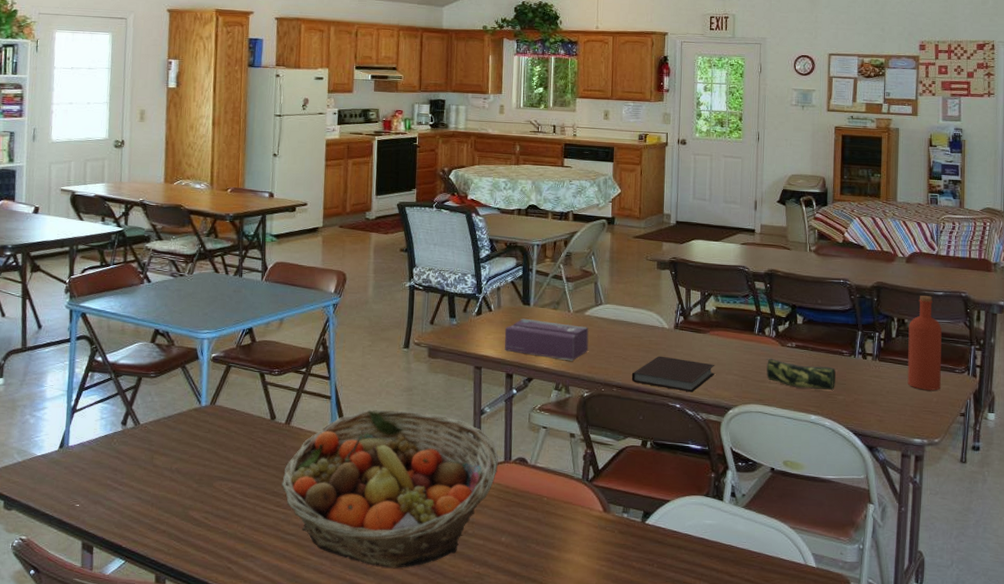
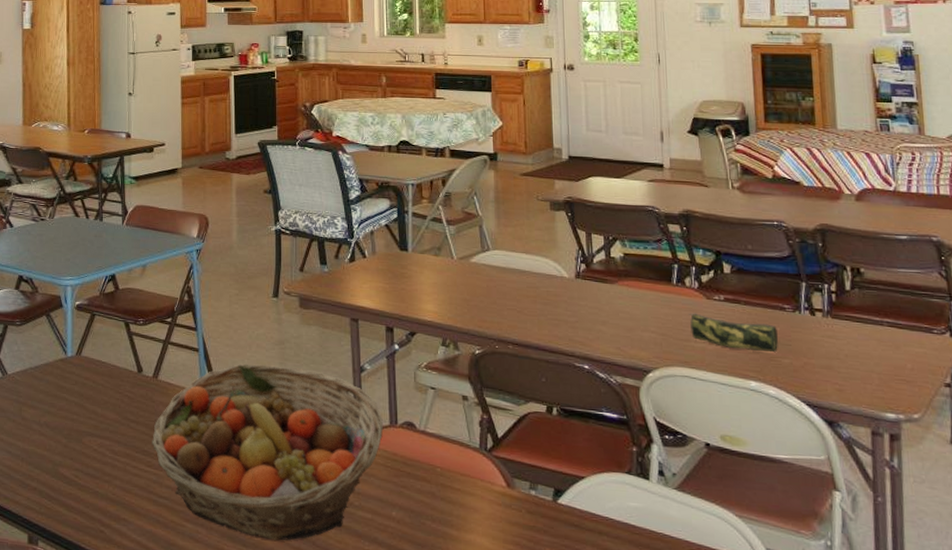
tissue box: present [504,318,589,361] -> none [381,265,477,314]
notebook: present [631,356,715,393] -> none [529,309,628,352]
bottle: present [907,296,942,391] -> none [866,240,915,355]

